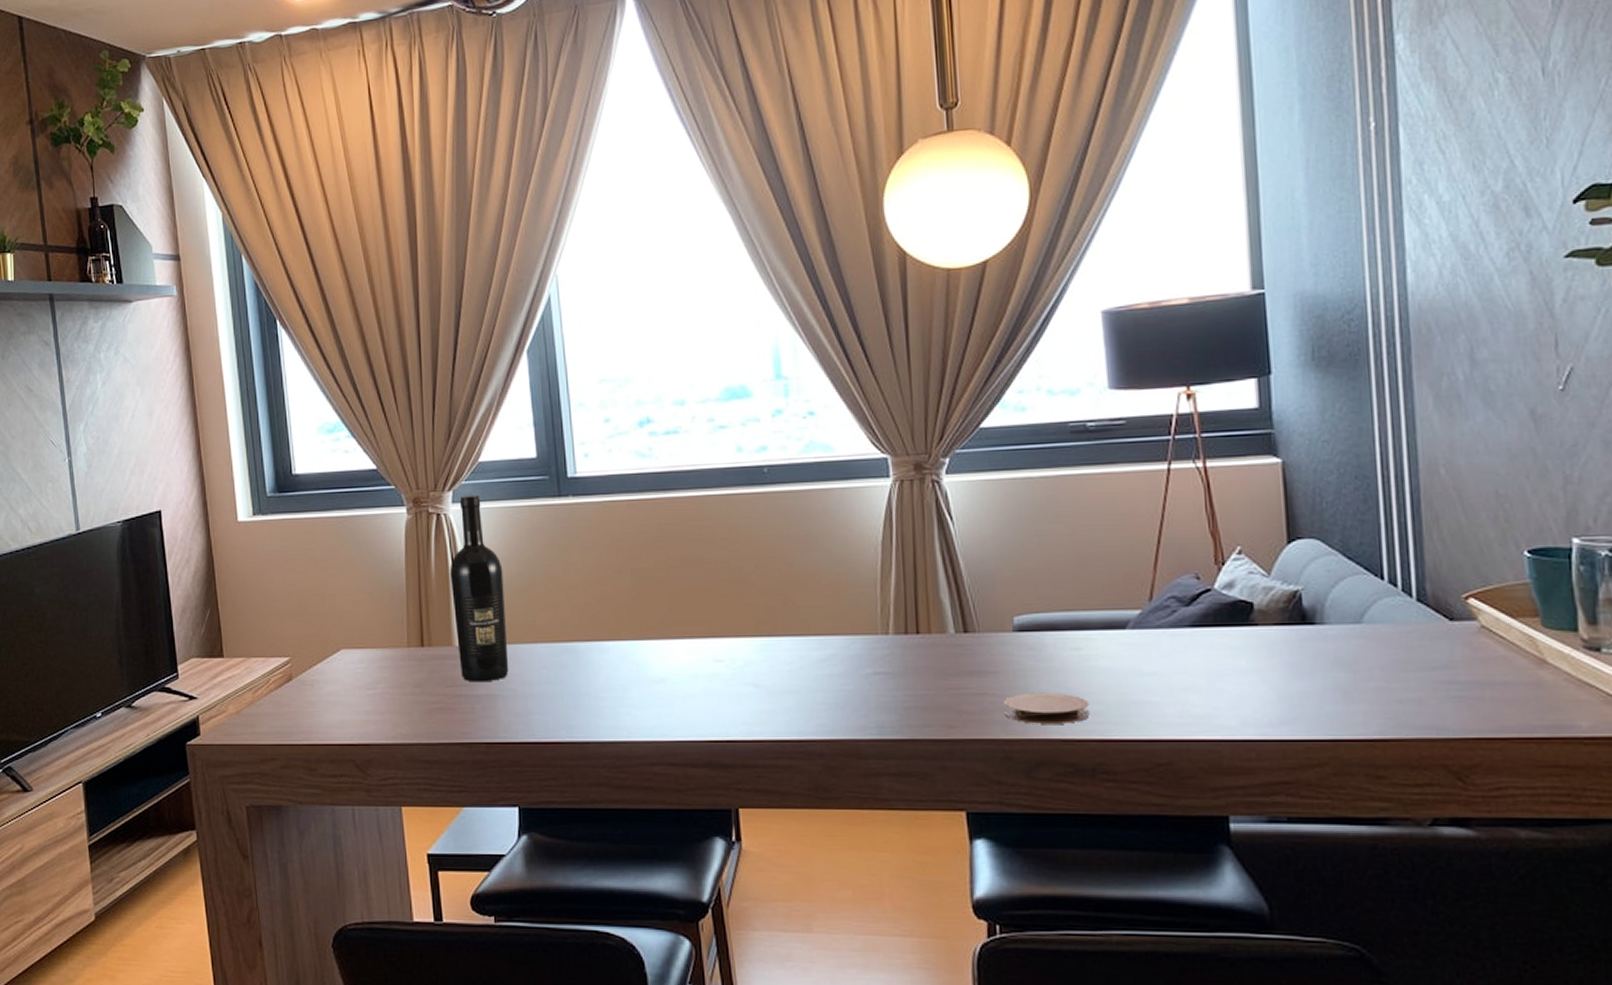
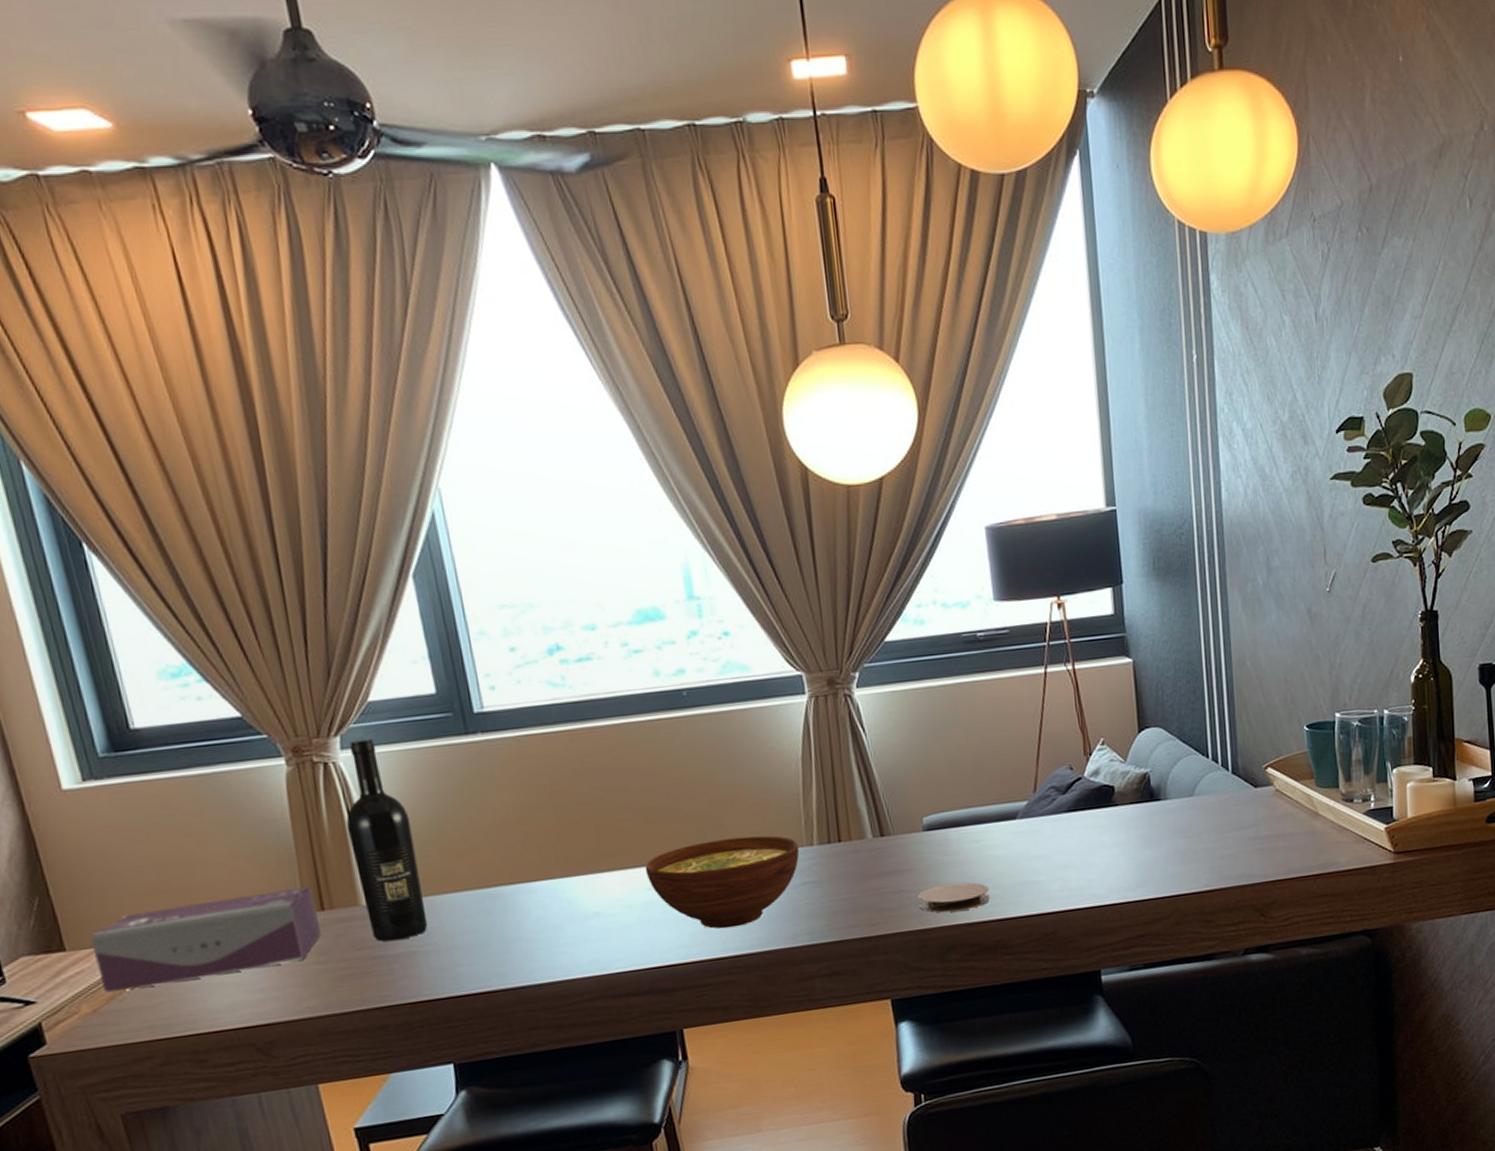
tissue box: none [242,624,419,698] -> present [90,887,322,994]
bowl: none [713,618,874,711] -> present [645,835,800,929]

